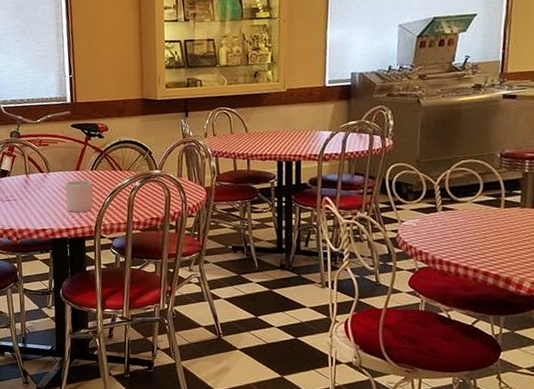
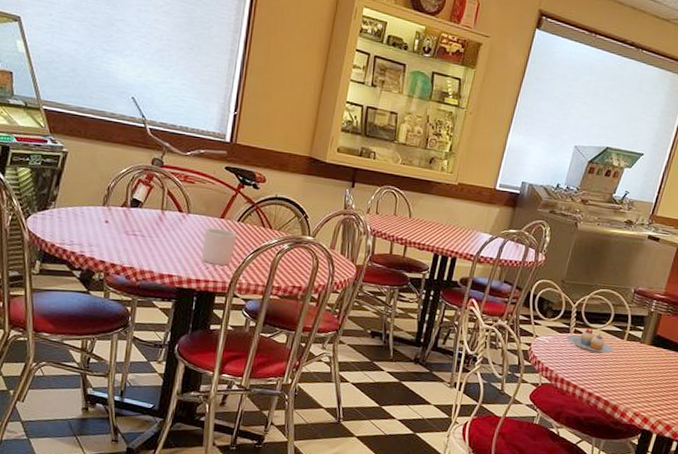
cupcake: none [435,203,492,228] -> present [566,328,614,354]

